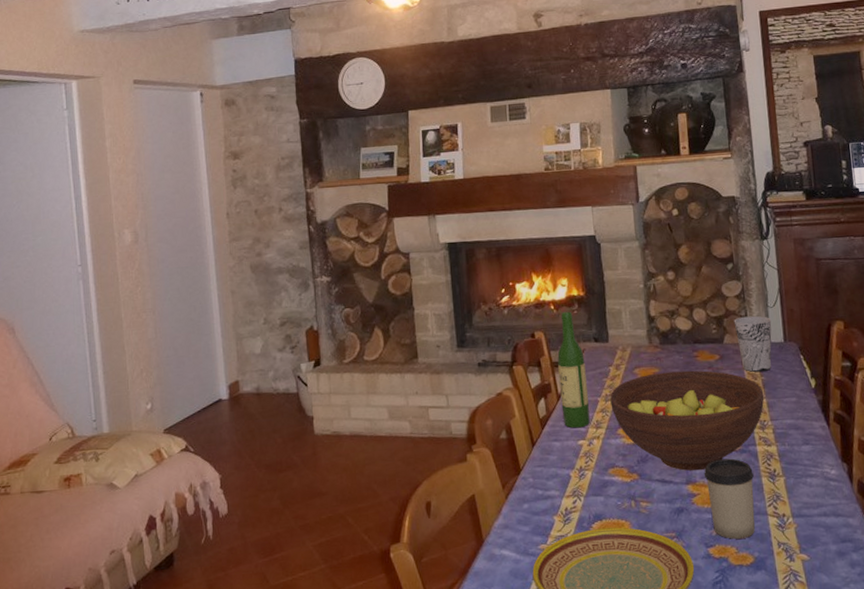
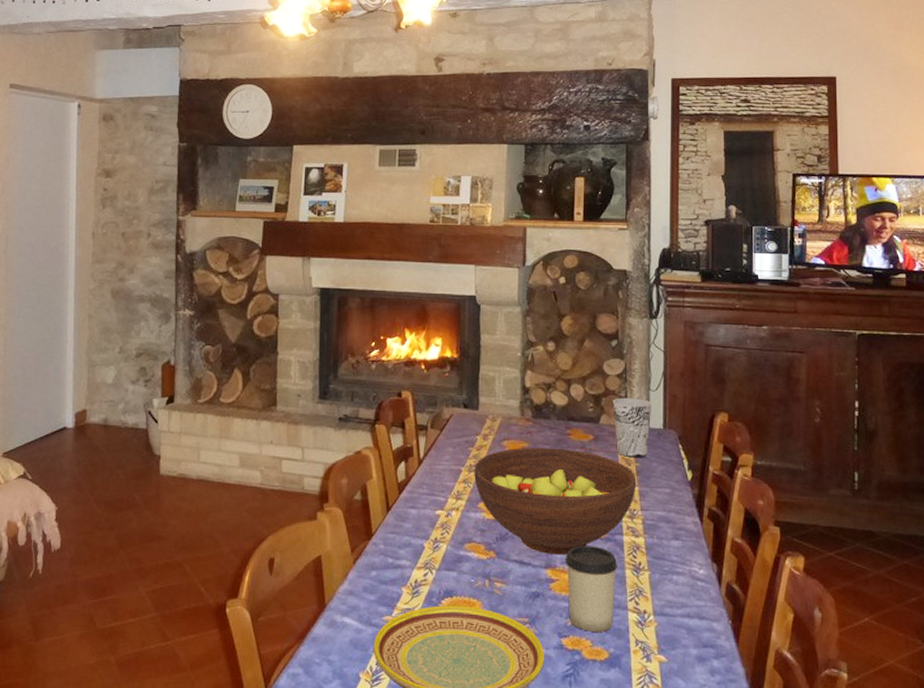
wine bottle: present [557,311,590,428] -> none [422,372,452,497]

